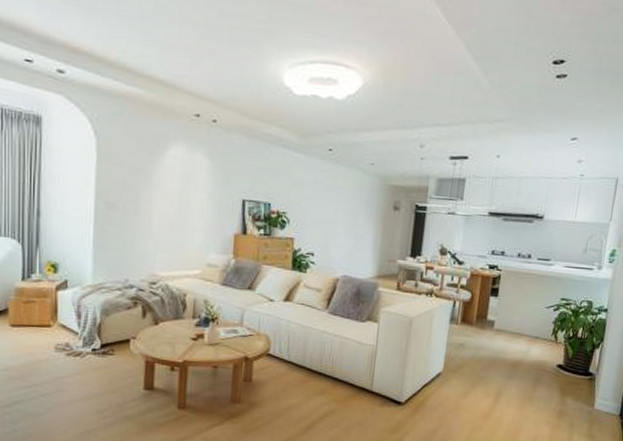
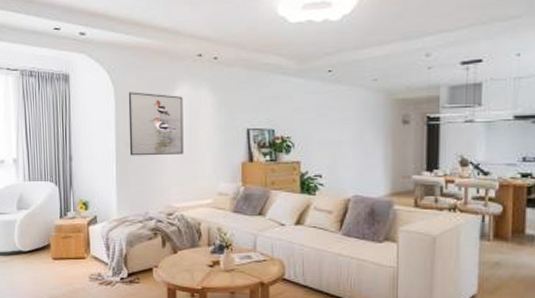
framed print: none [111,145,176,221] -> present [128,92,184,156]

